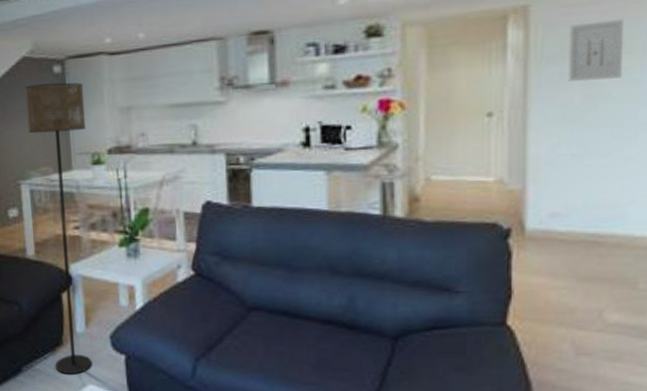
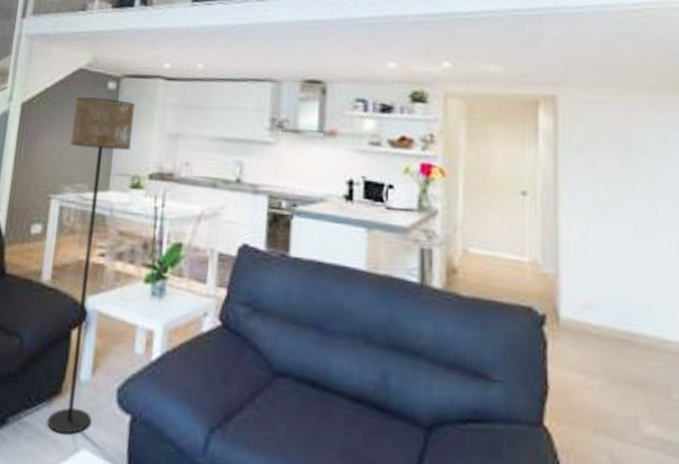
wall art: present [568,19,625,82] -> none [593,119,642,176]

